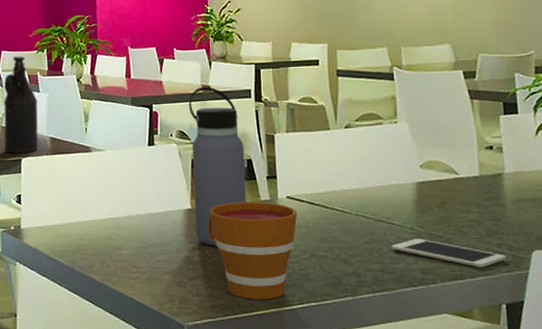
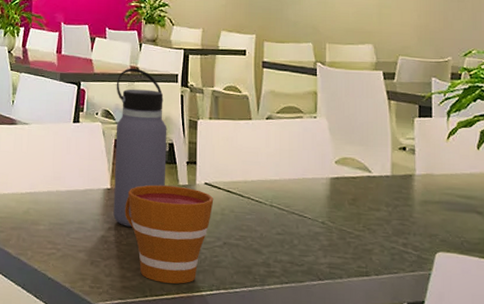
cell phone: present [391,239,507,268] -> none [302,233,411,266]

